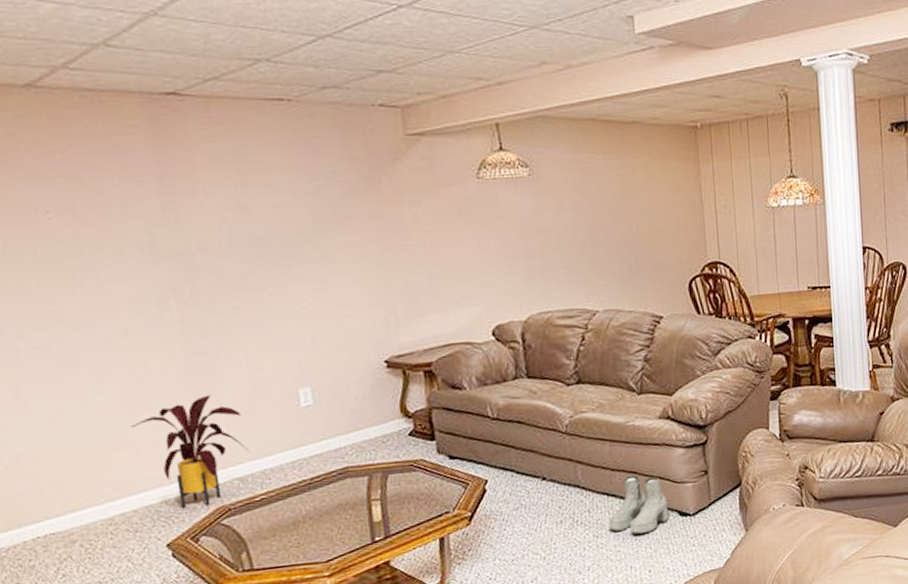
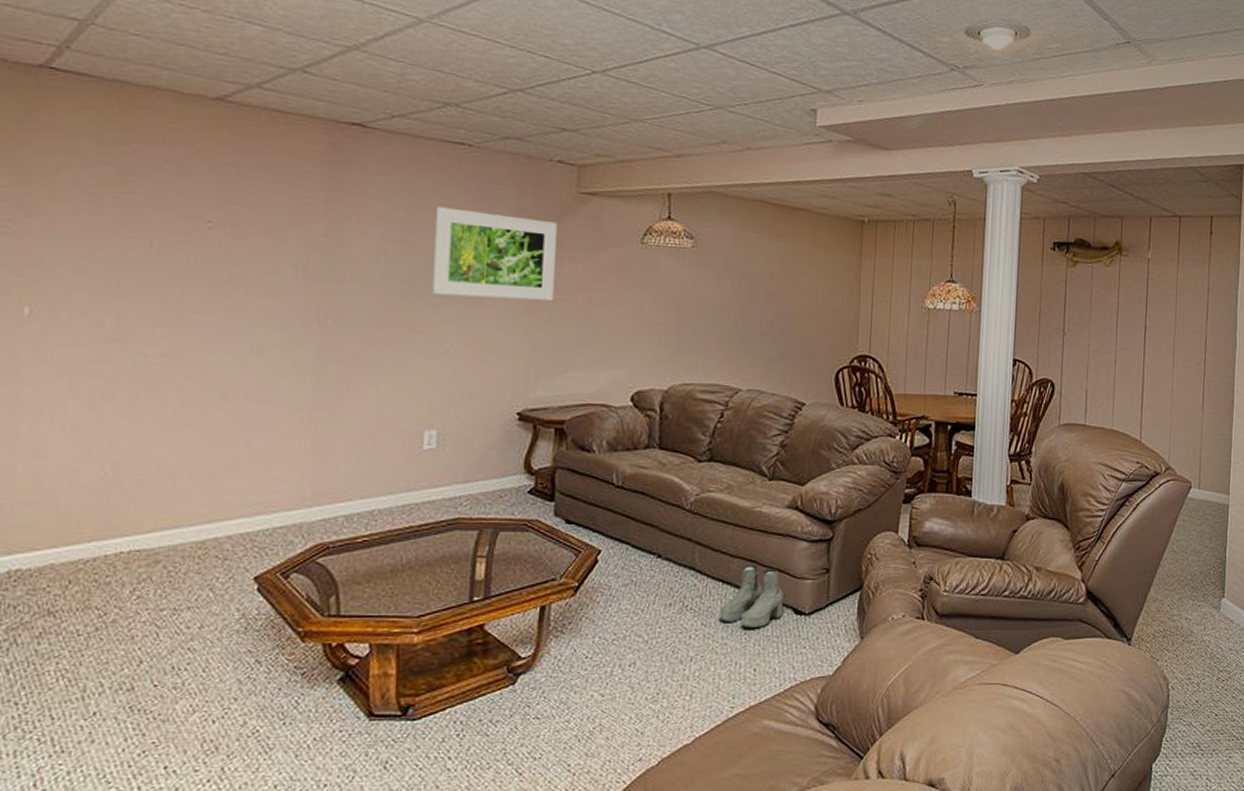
house plant: present [131,395,249,509] -> none [245,425,361,541]
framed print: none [266,166,401,256] -> present [432,206,557,301]

